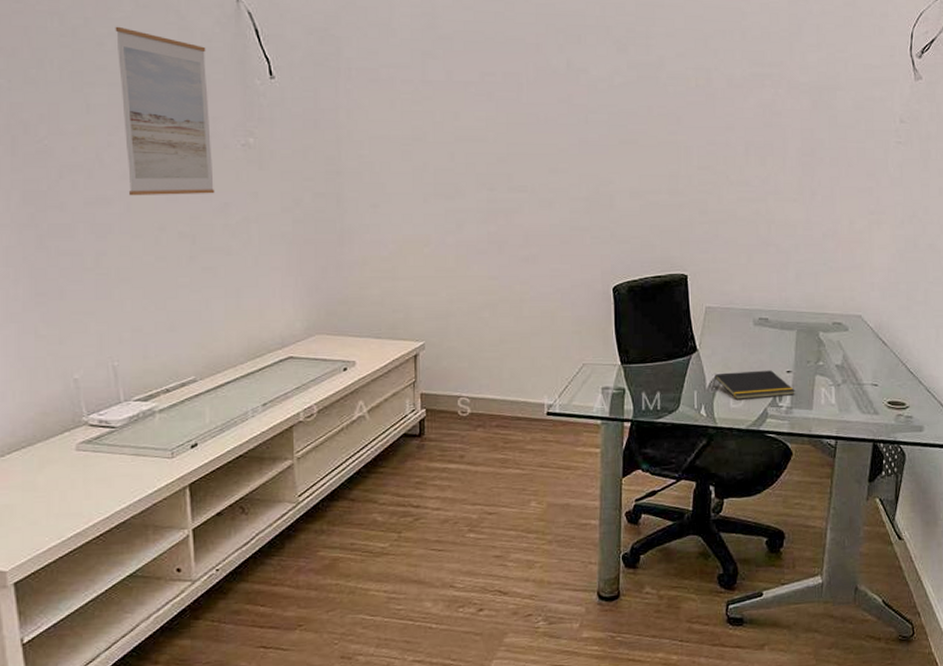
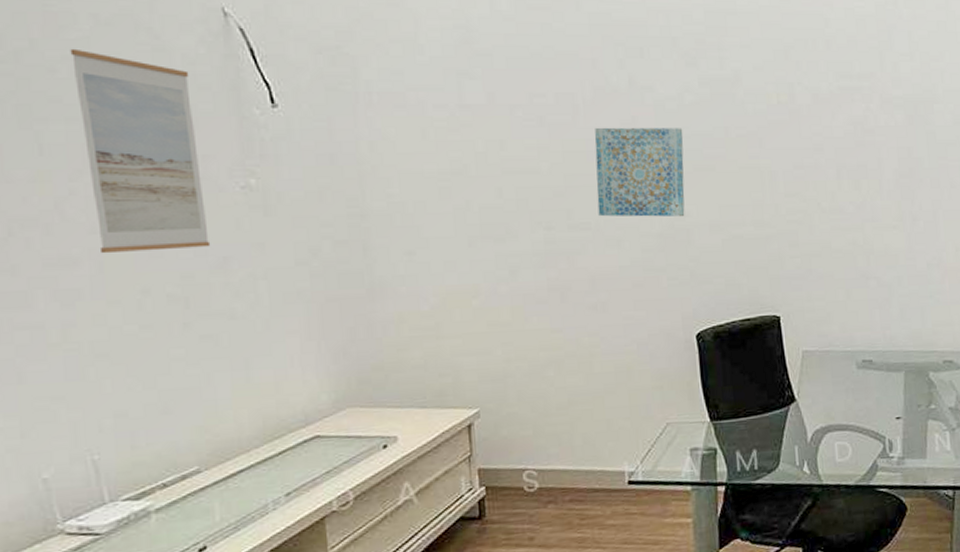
wall art: none [534,103,611,183] -> present [594,127,685,217]
notepad: present [712,370,795,400] -> none [814,417,907,453]

